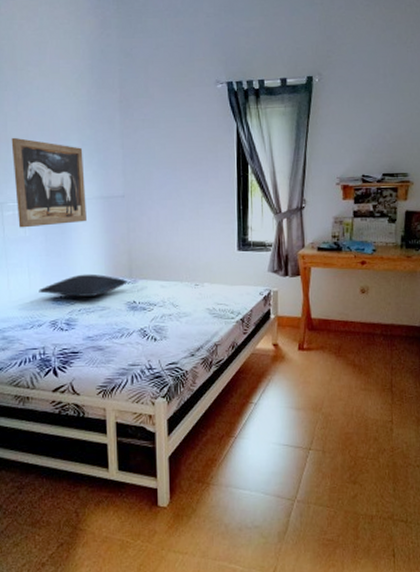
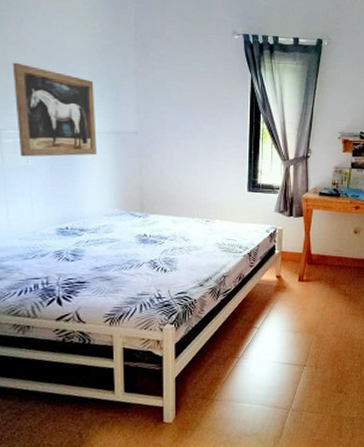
pillow: present [39,273,128,297] -> none [42,206,139,228]

